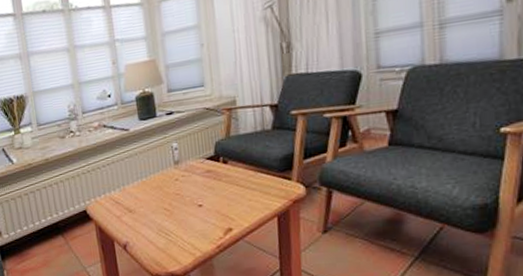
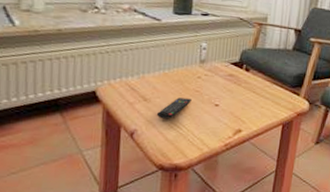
remote control: none [143,203,174,228] -> present [156,97,192,119]

